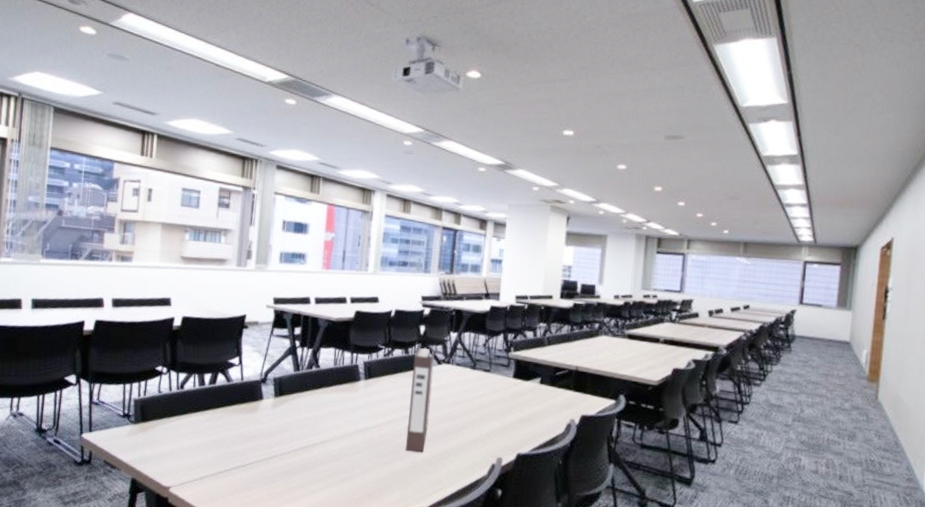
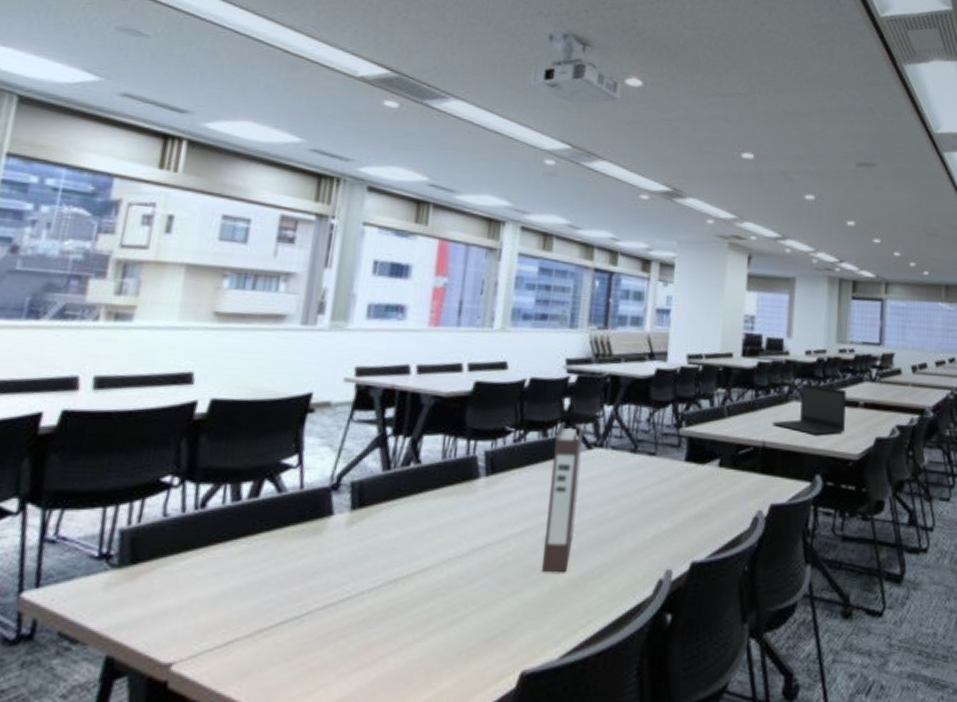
laptop: none [584,321,649,364] -> present [771,383,846,436]

